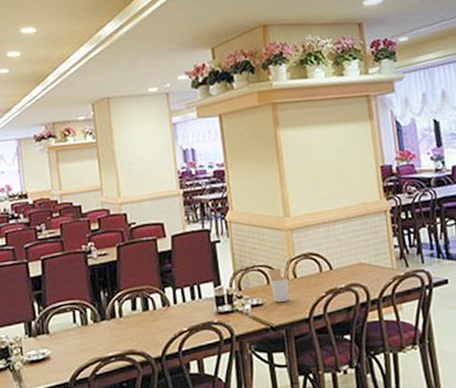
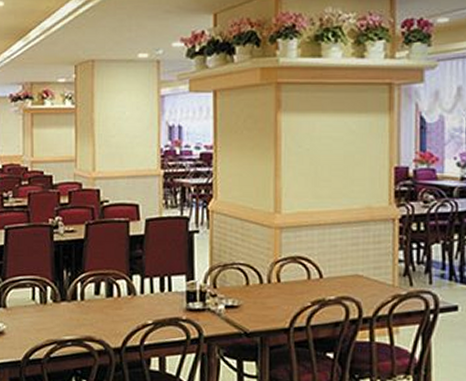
utensil holder: present [268,267,290,302] -> none [249,268,274,307]

